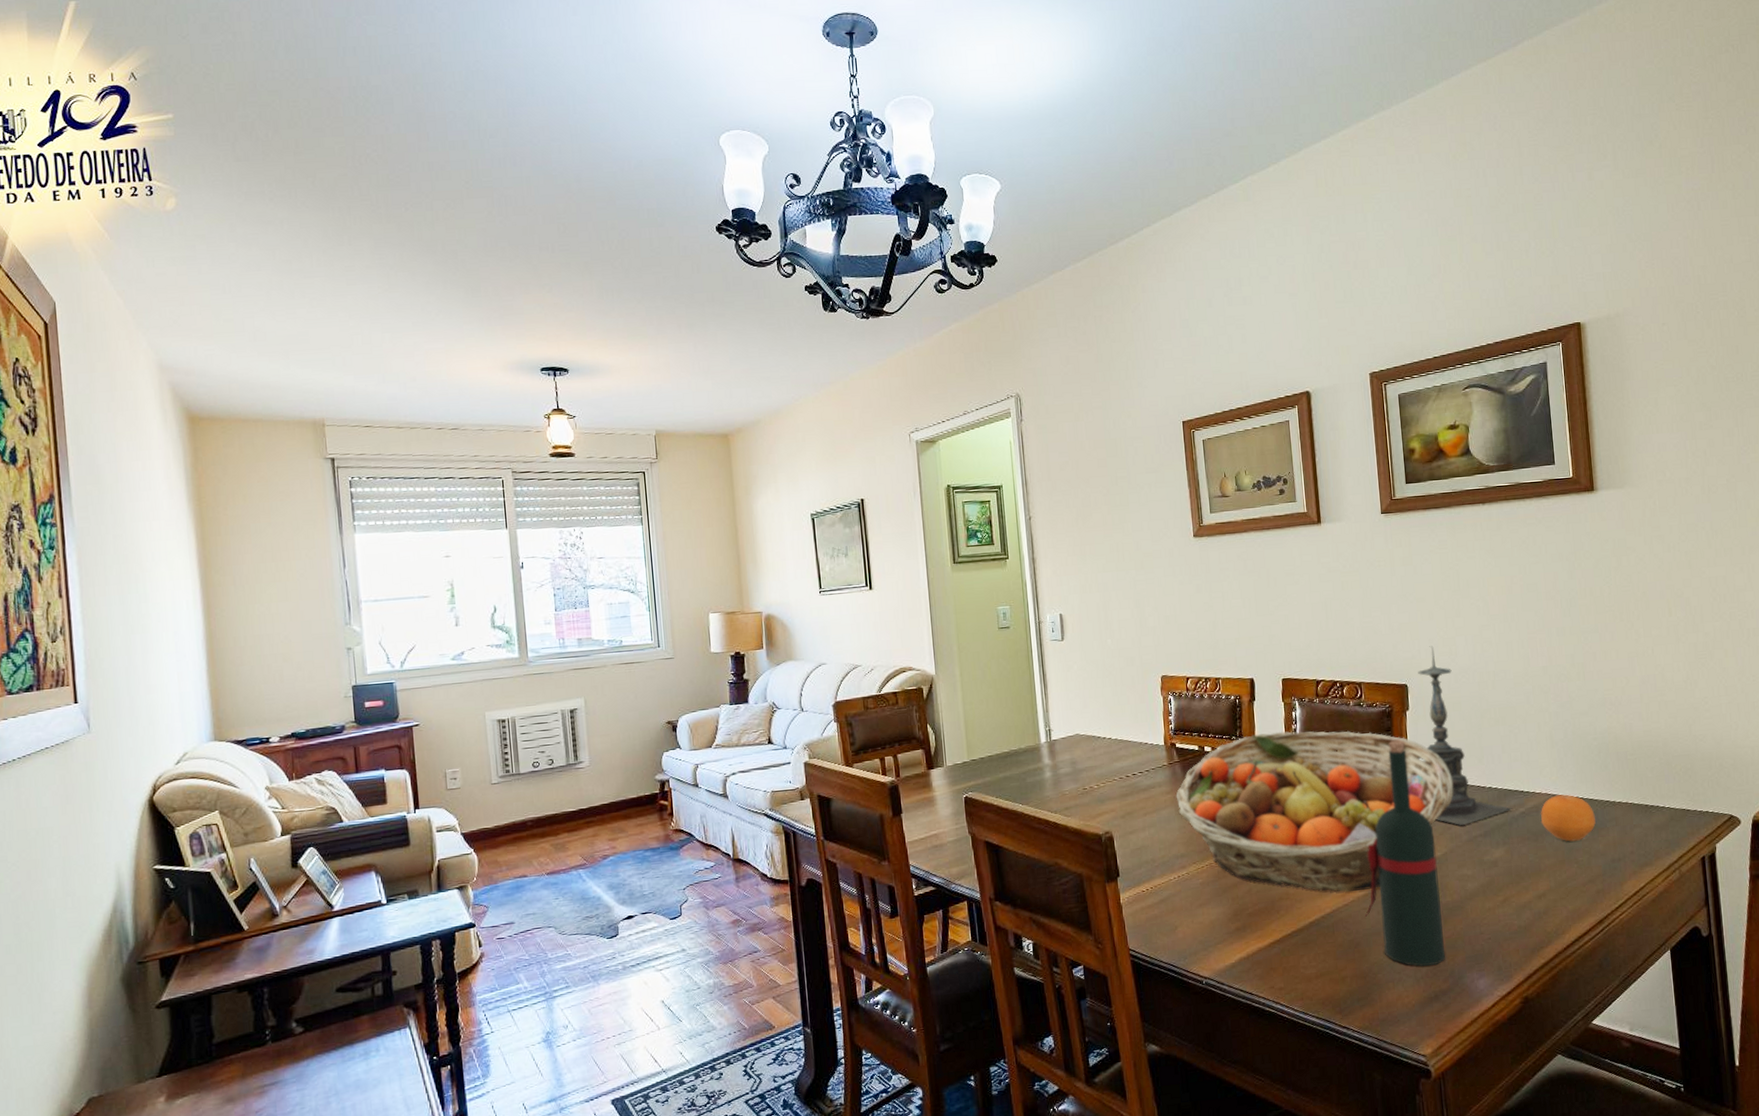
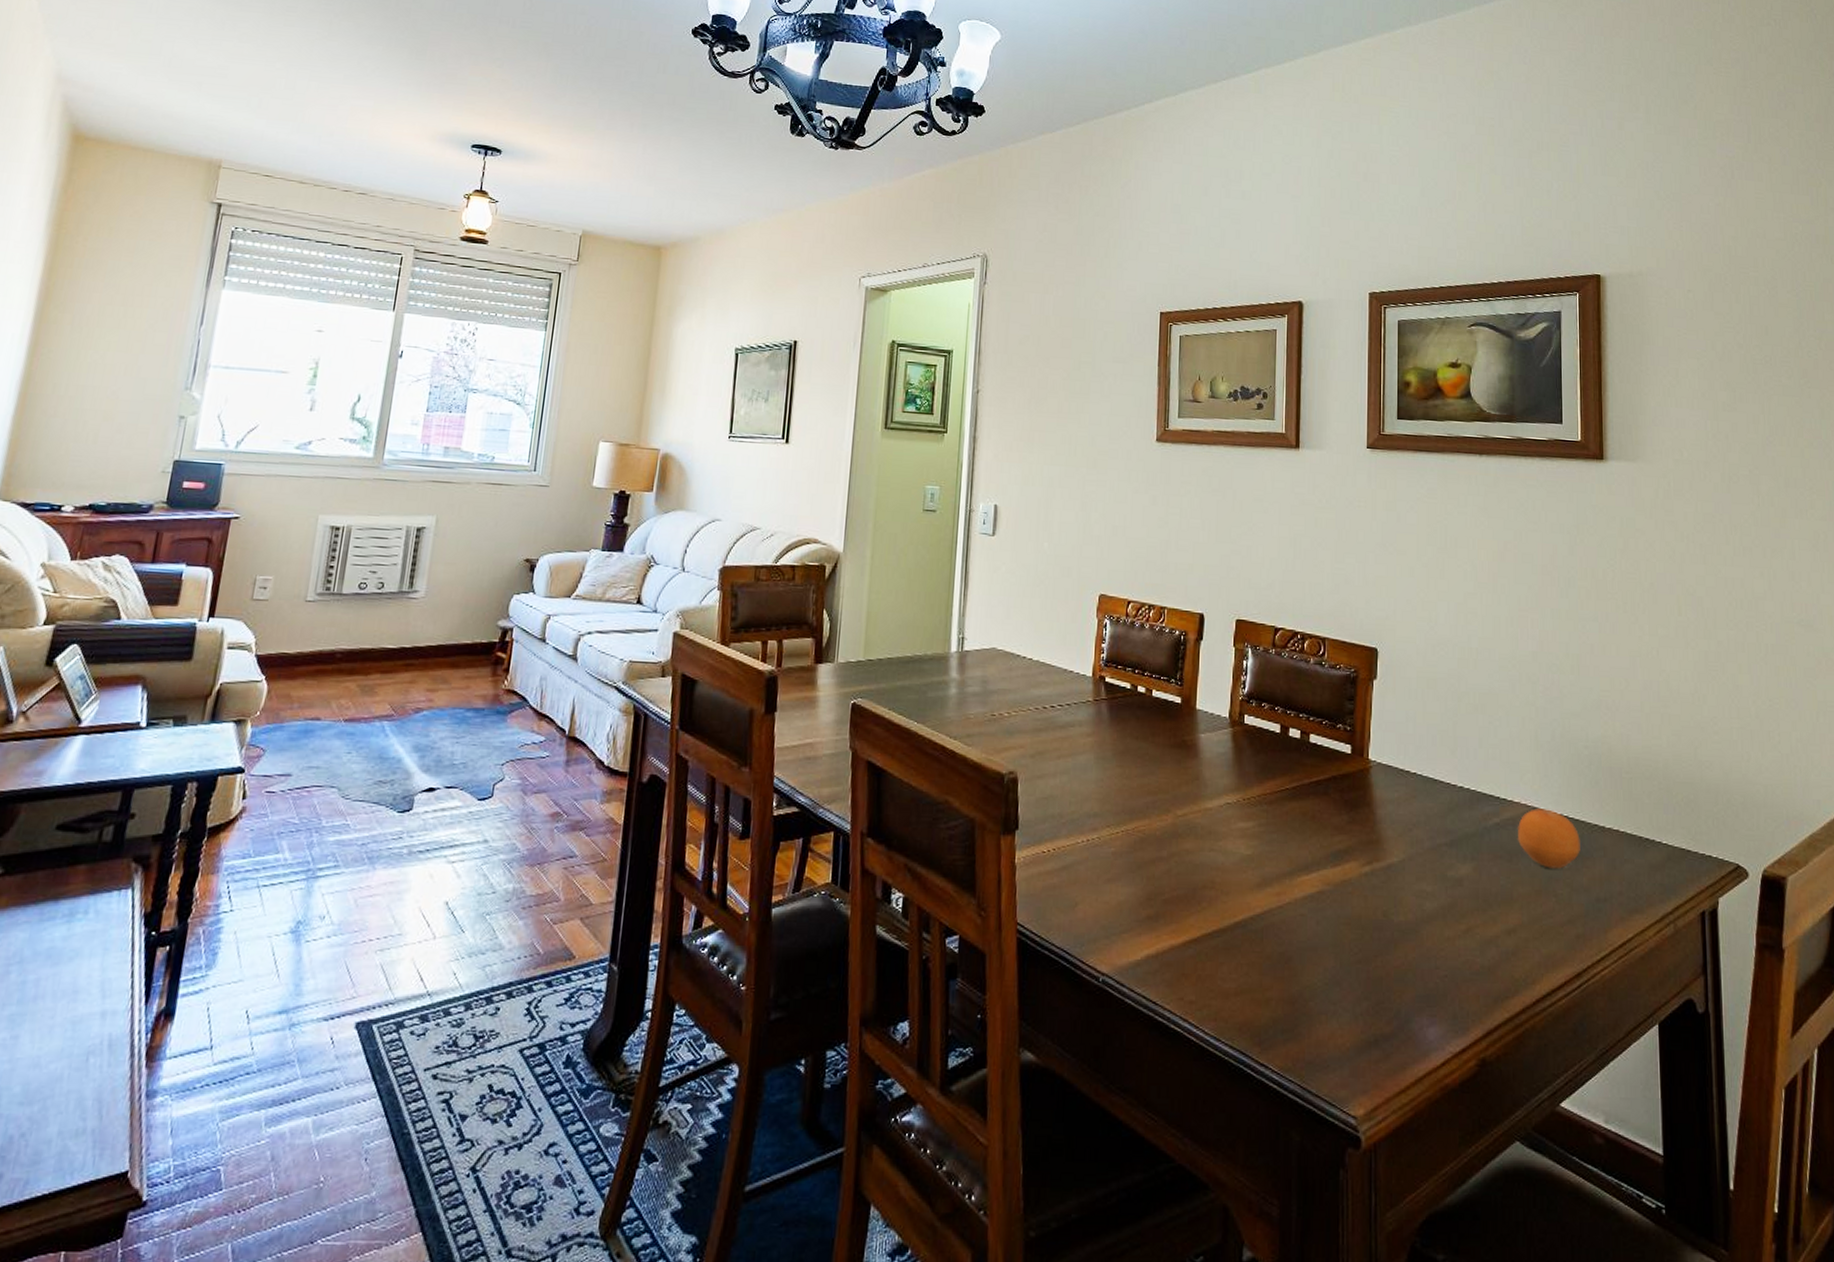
fruit basket: present [1176,731,1454,893] -> none [1097,680,1420,892]
wine bottle: present [1364,741,1445,966] -> none [1301,713,1393,1000]
candle holder: present [1418,646,1512,826] -> none [1391,607,1485,829]

